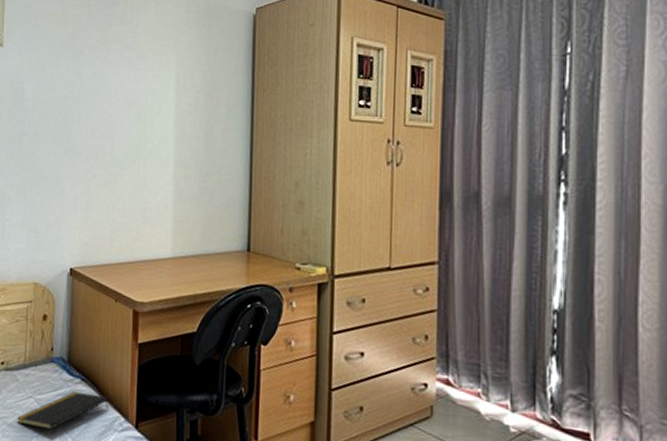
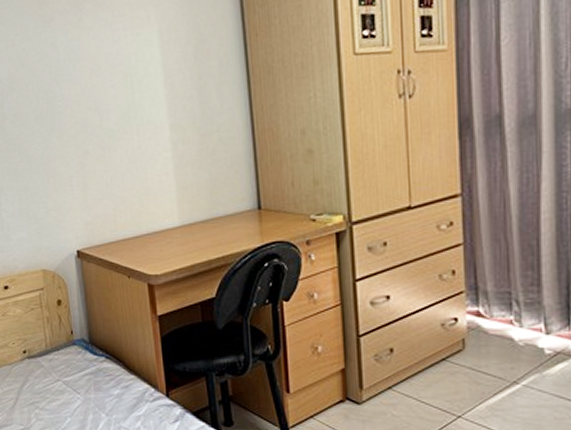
notepad: present [16,391,108,430] -> none [47,369,137,409]

